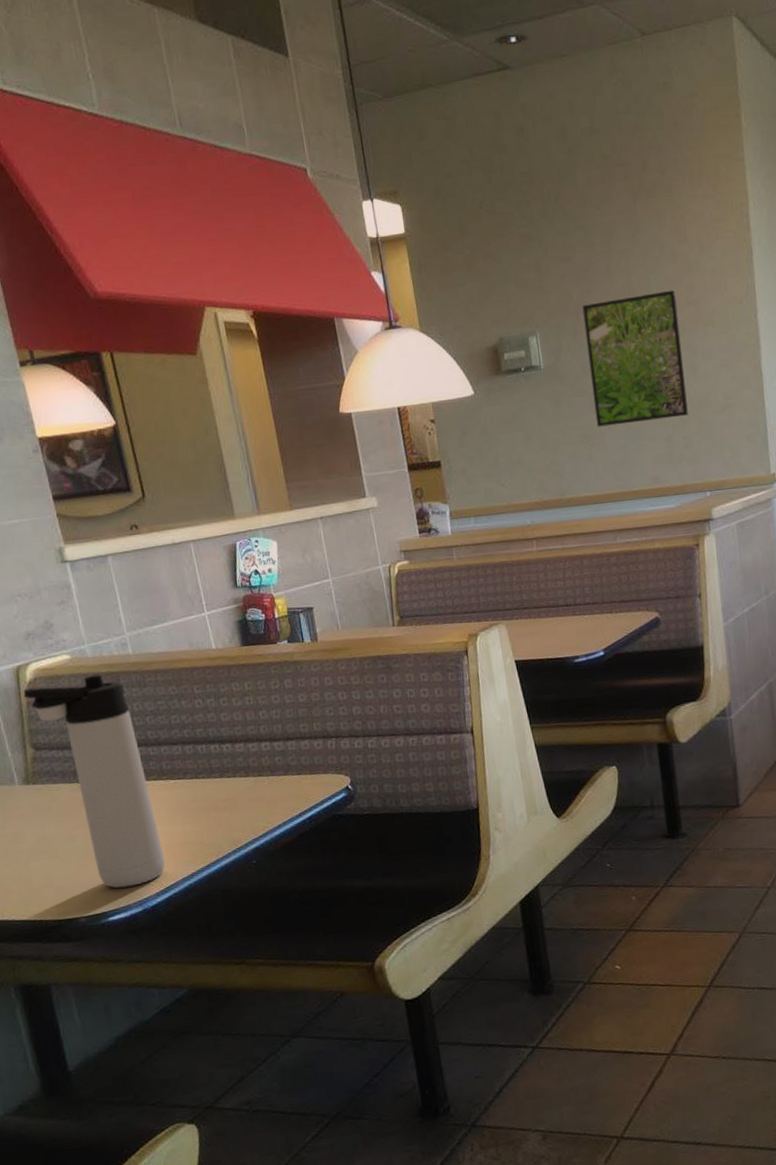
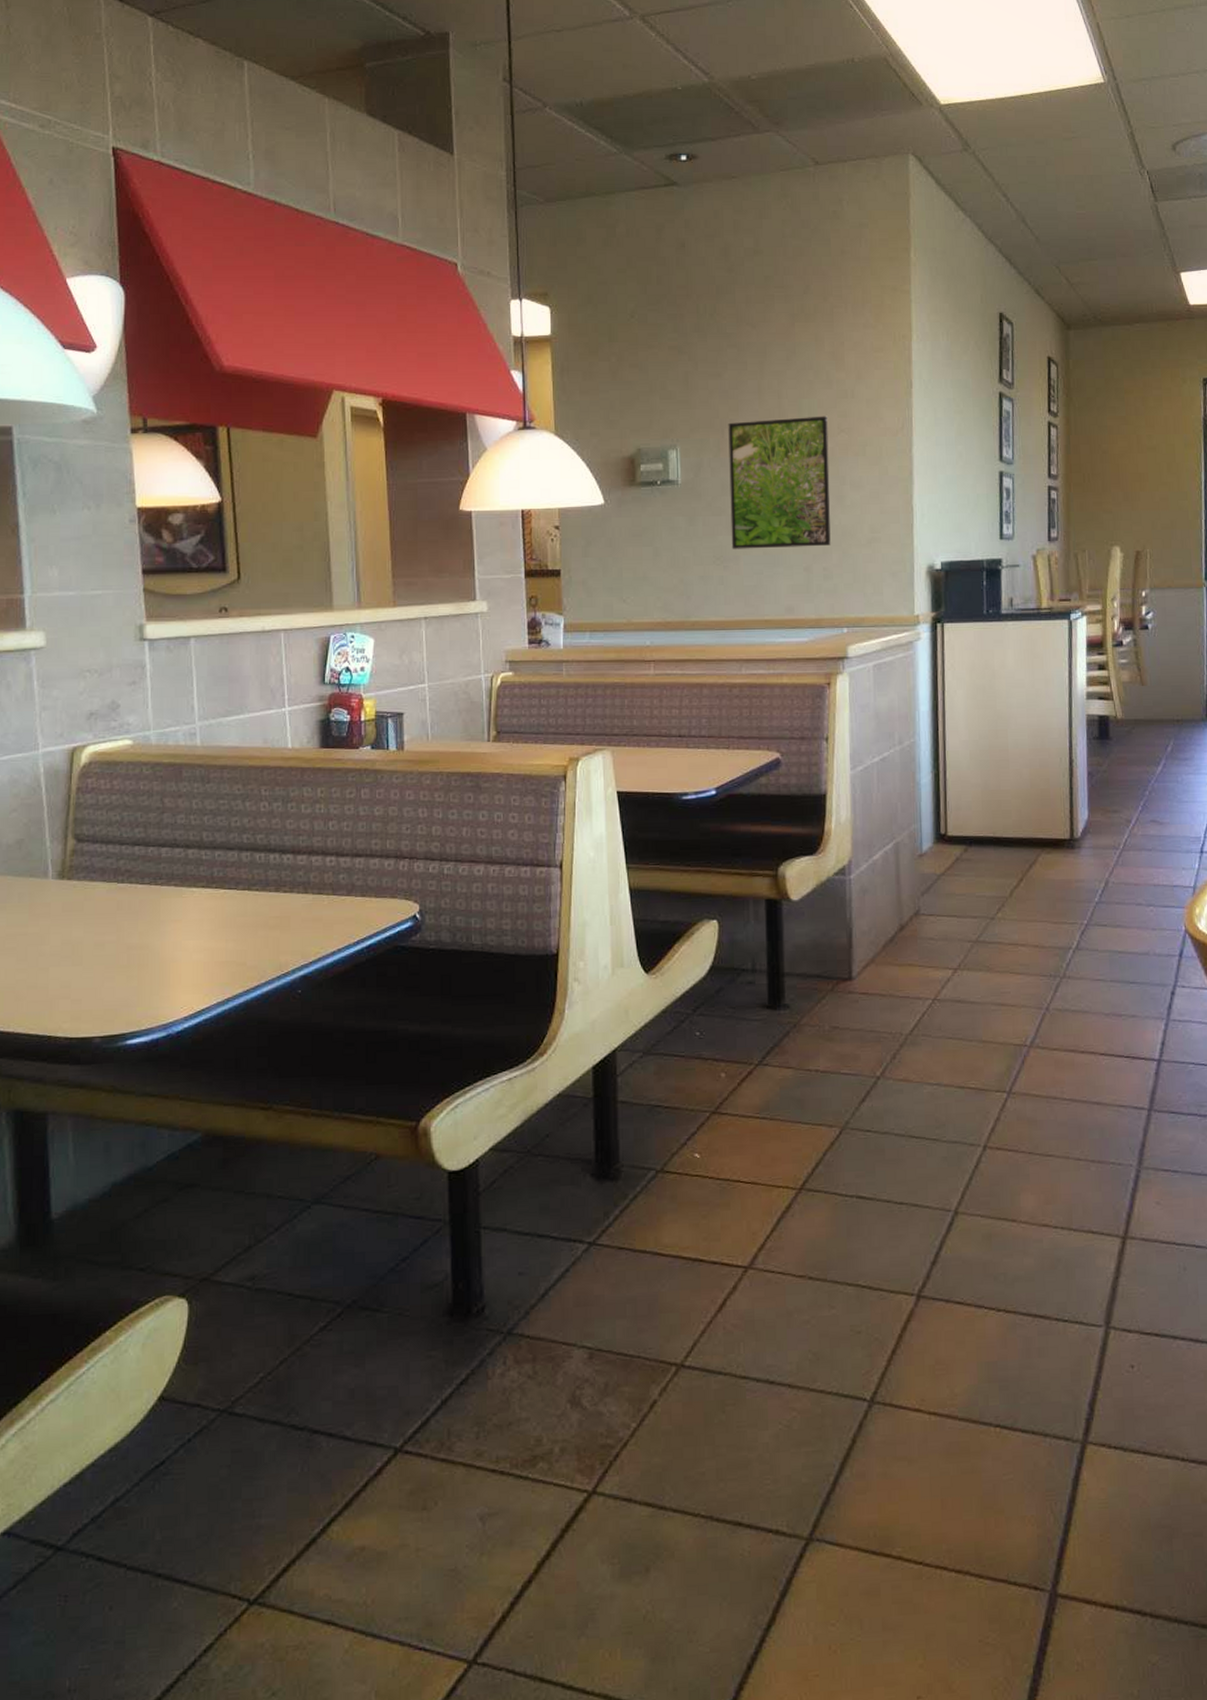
thermos bottle: present [23,674,166,888] -> none [74,764,200,1007]

